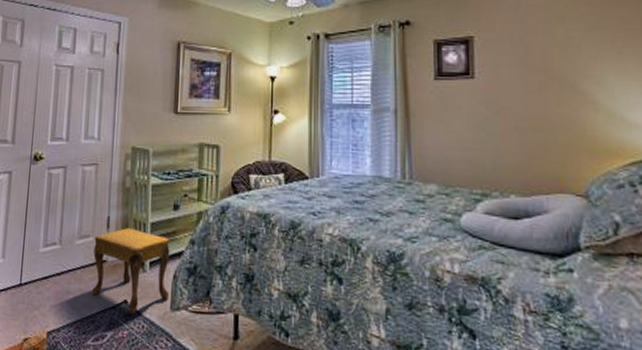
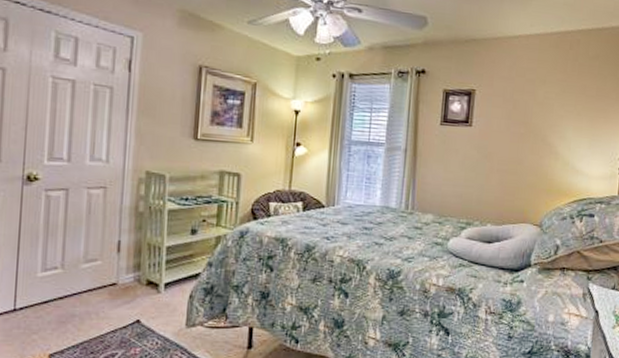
footstool: present [91,228,171,315] -> none [99,252,187,333]

